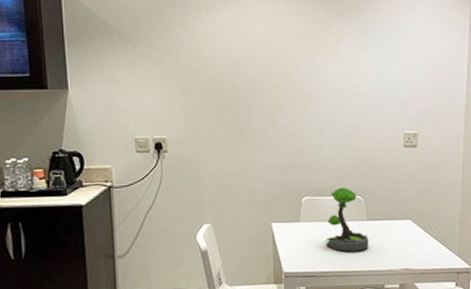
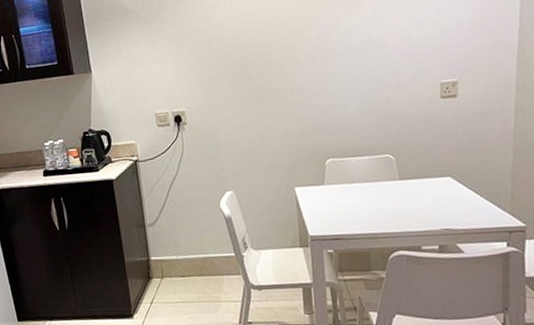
plant: present [325,187,369,252] -> none [353,146,403,214]

